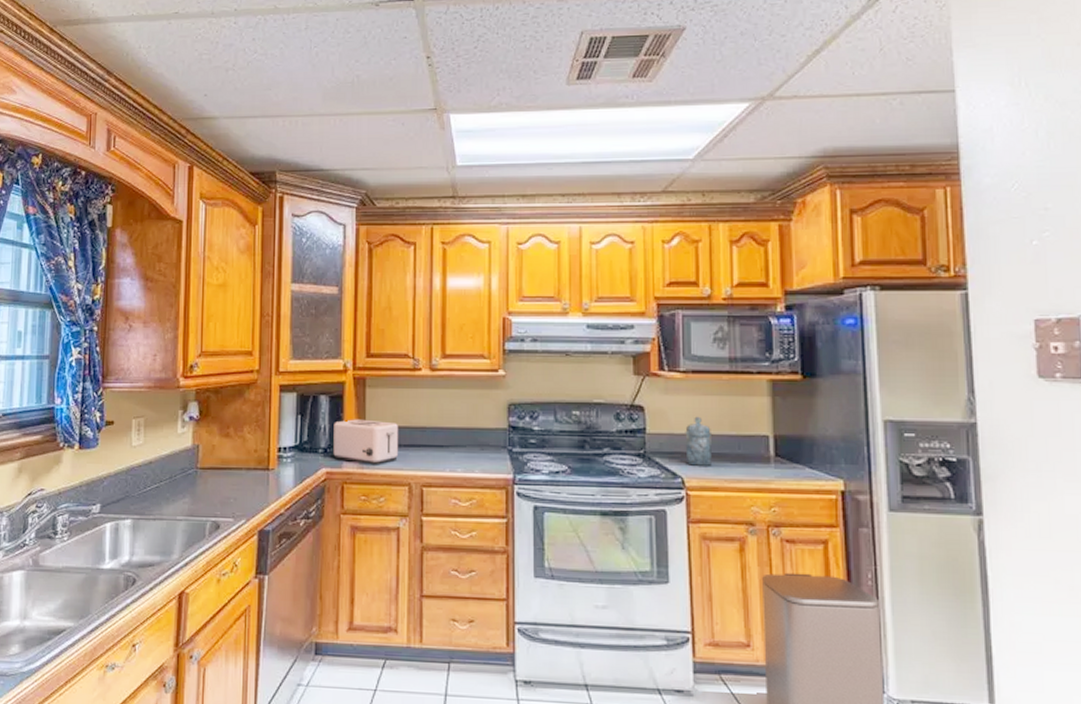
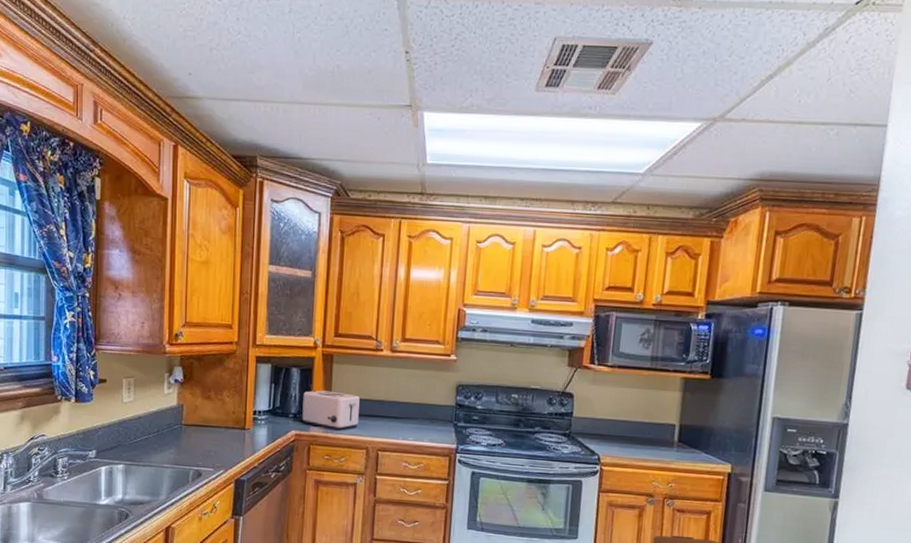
canister: present [685,416,713,466] -> none [604,405,629,447]

